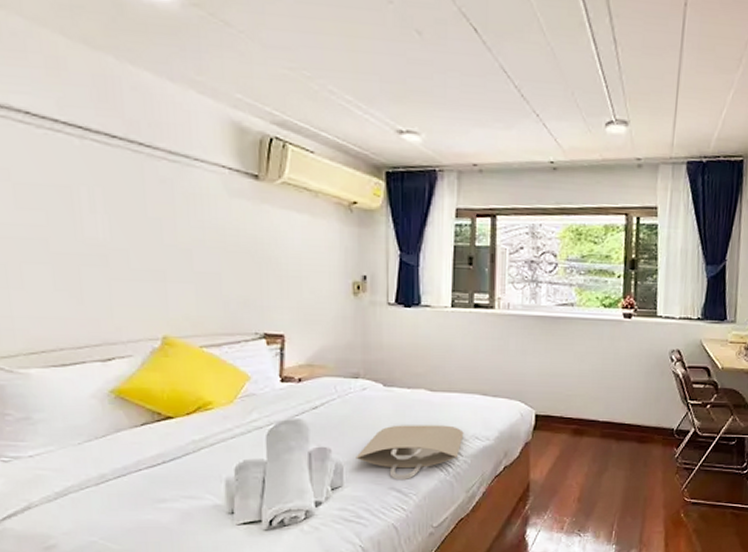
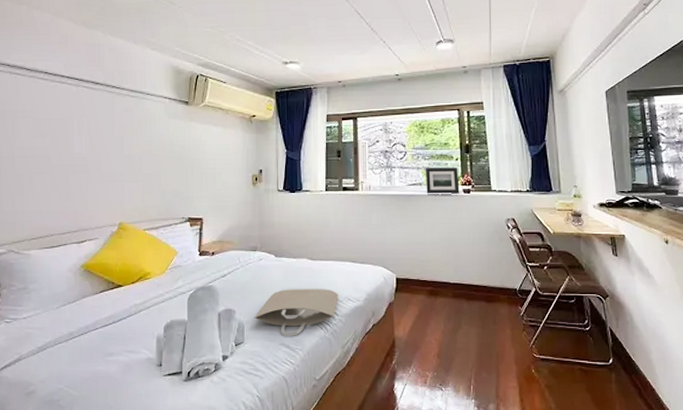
picture frame: none [579,285,620,318] -> present [425,168,460,194]

